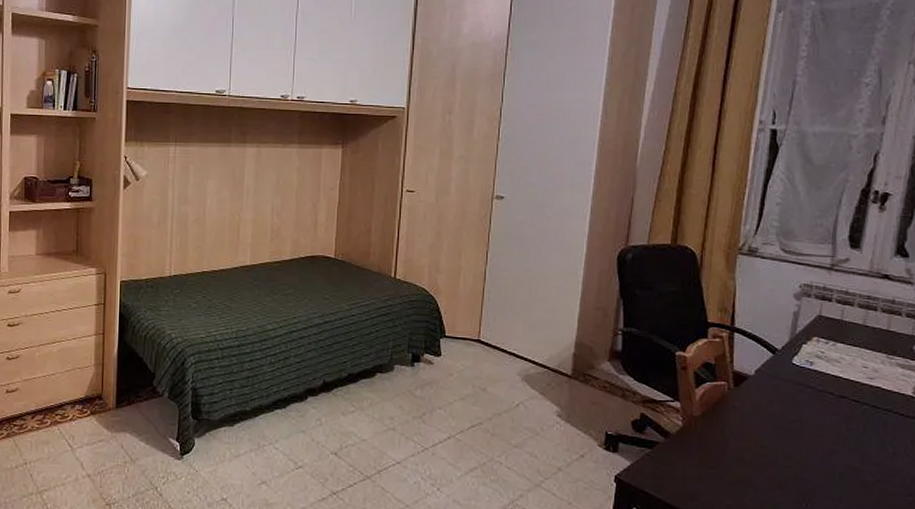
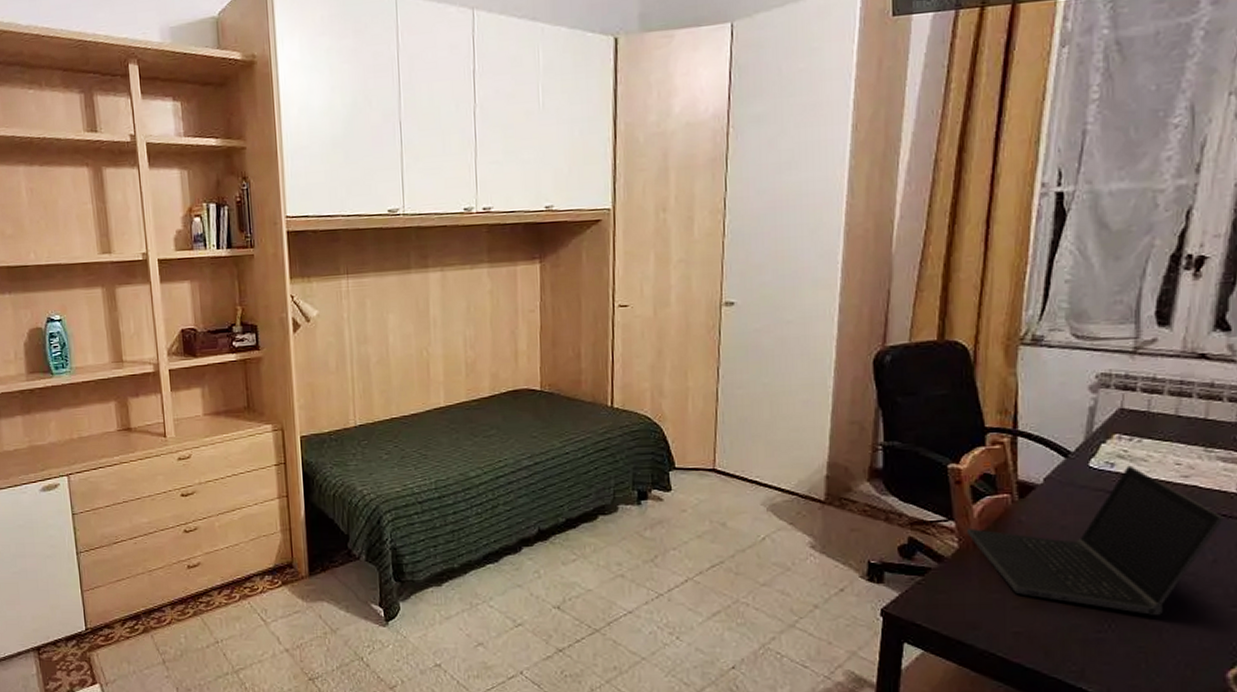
laptop computer: none [689,365,902,498] -> present [966,465,1224,615]

